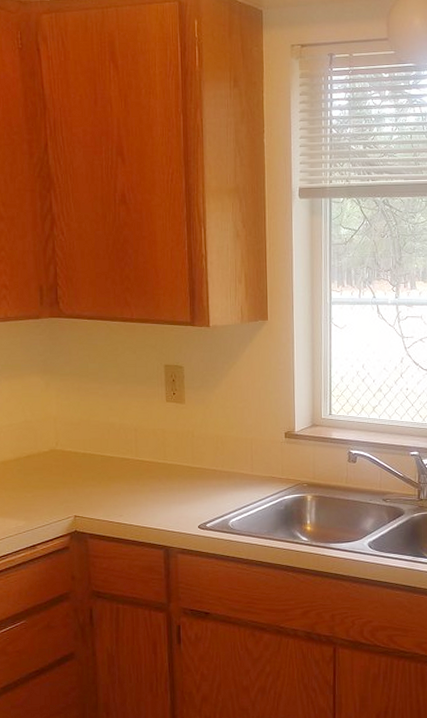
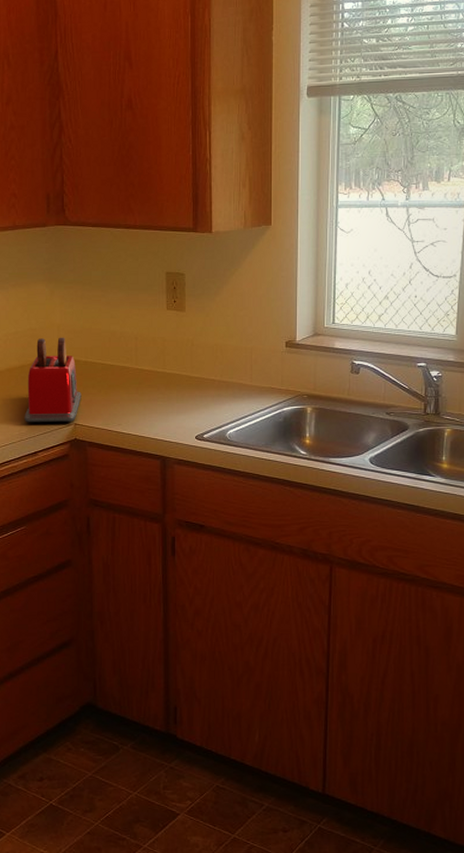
toaster: none [21,429,81,516] -> present [24,337,82,423]

